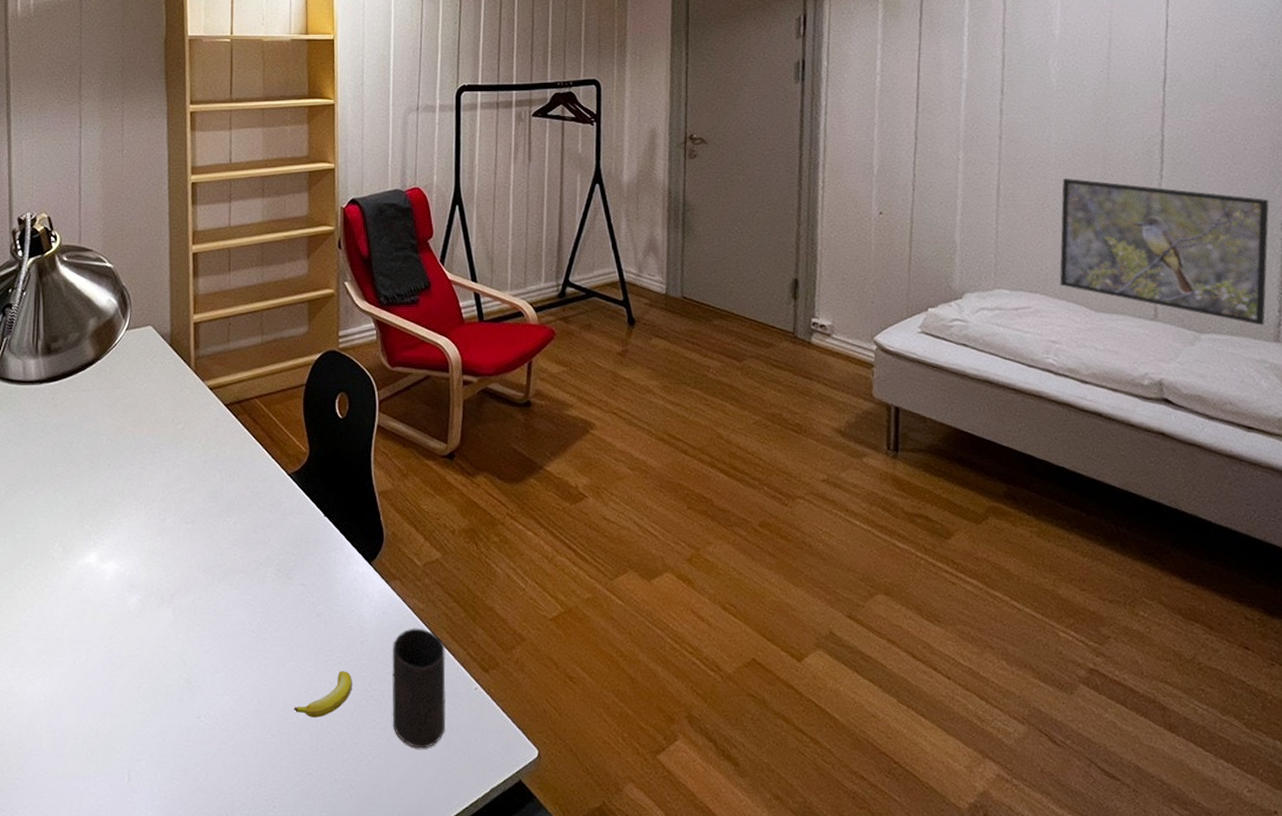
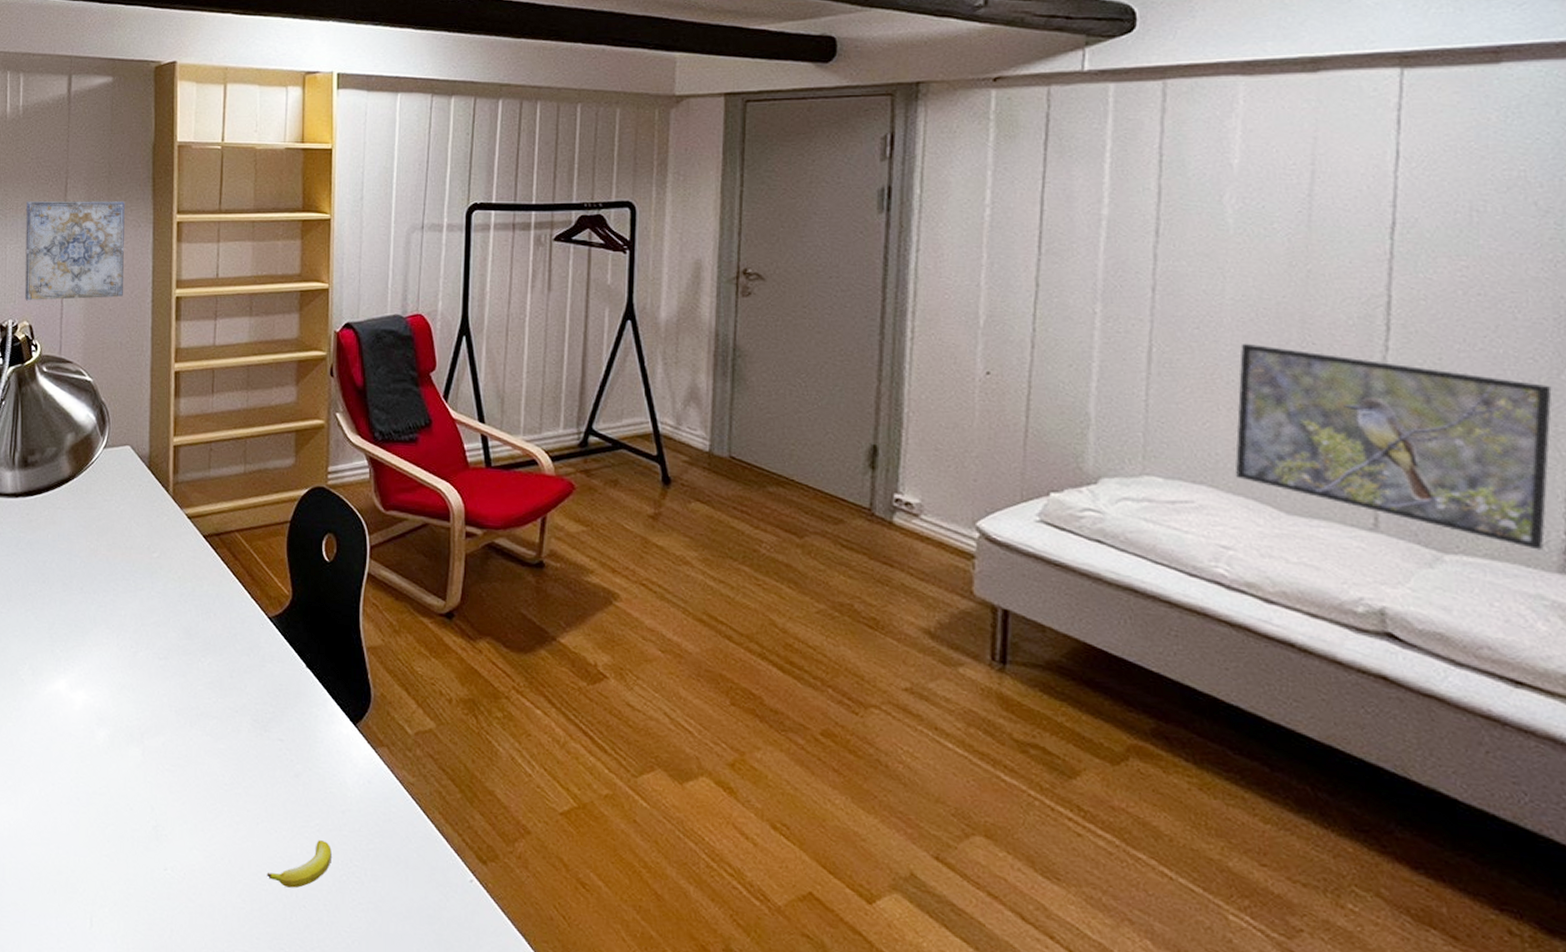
wall art: none [40,94,141,194] -> present [24,201,125,301]
cup: present [391,628,446,749] -> none [375,802,437,940]

